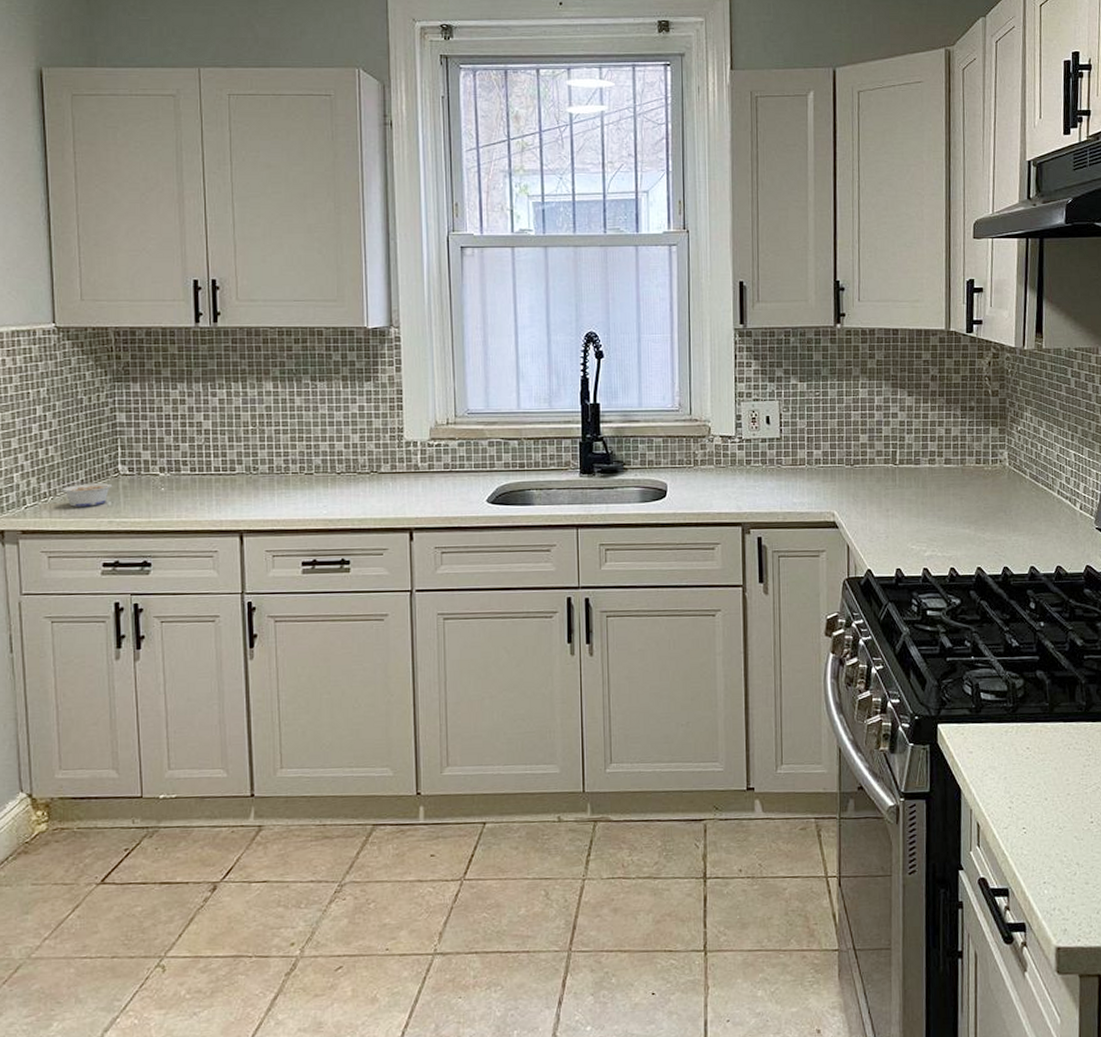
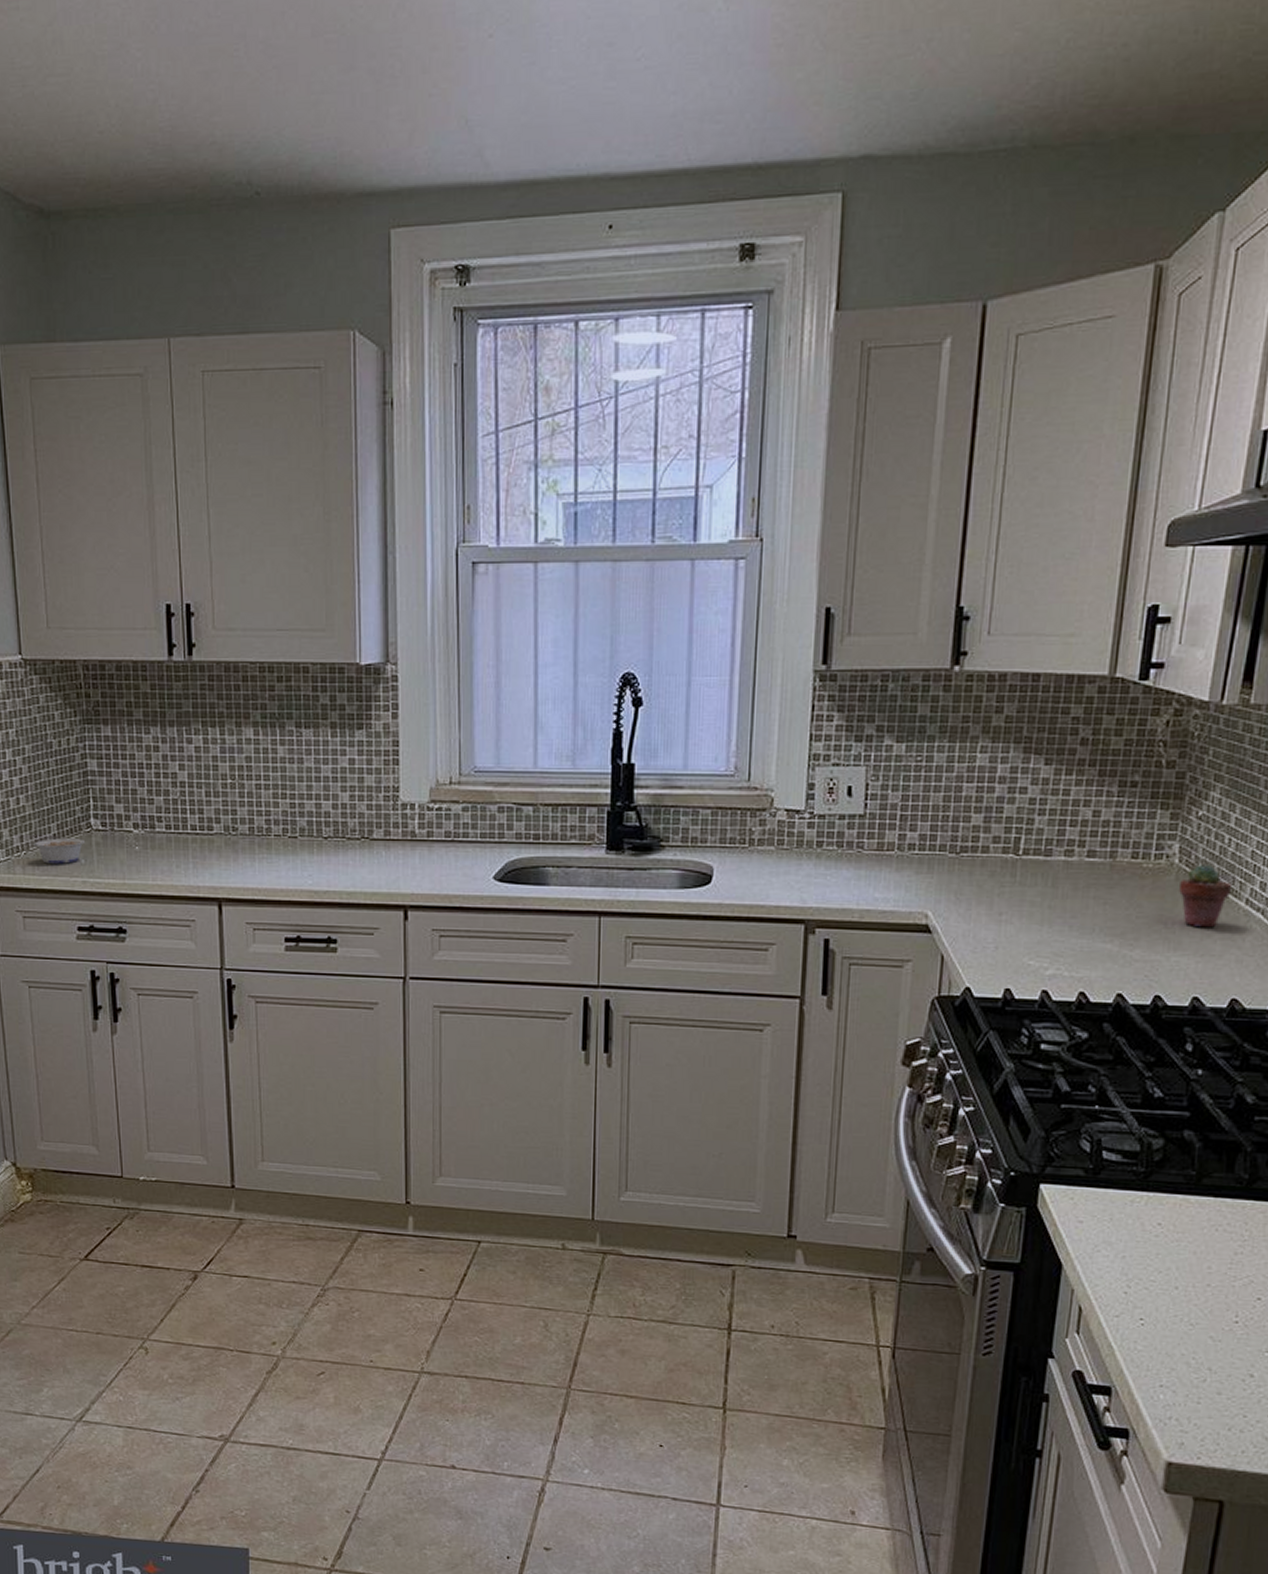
potted succulent: none [1011,466,1047,514] -> present [1179,865,1233,928]

